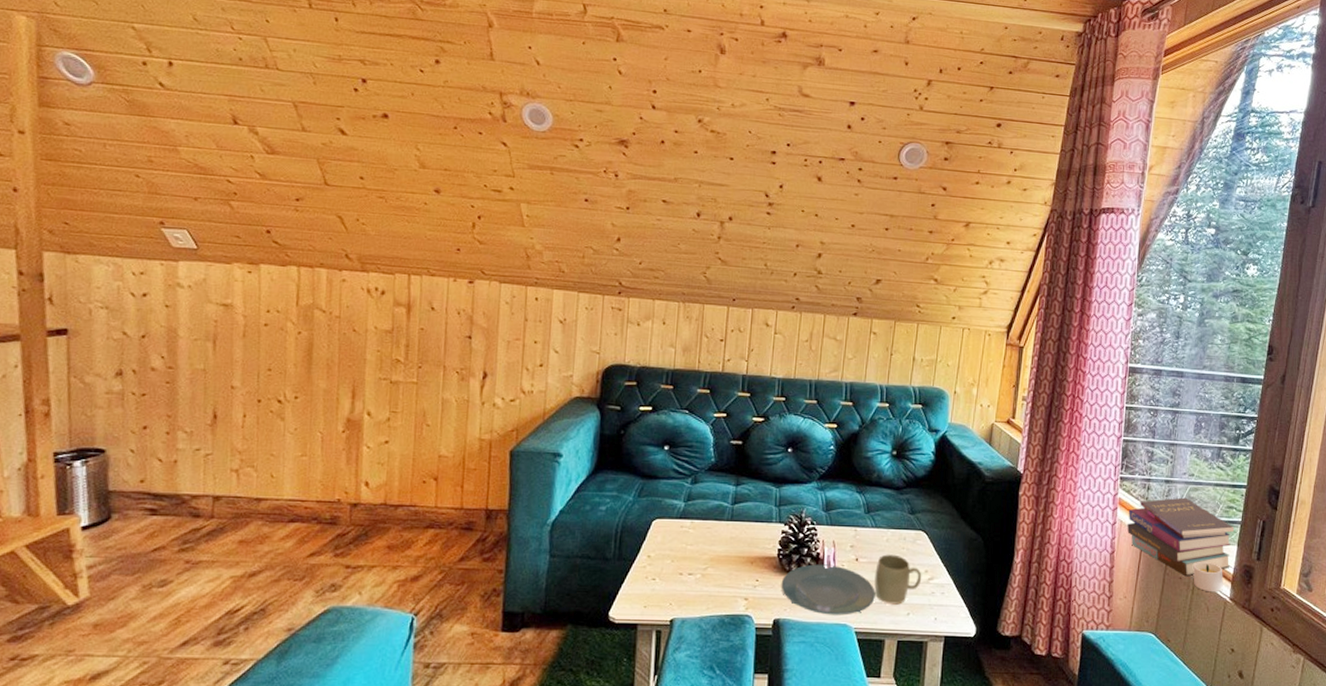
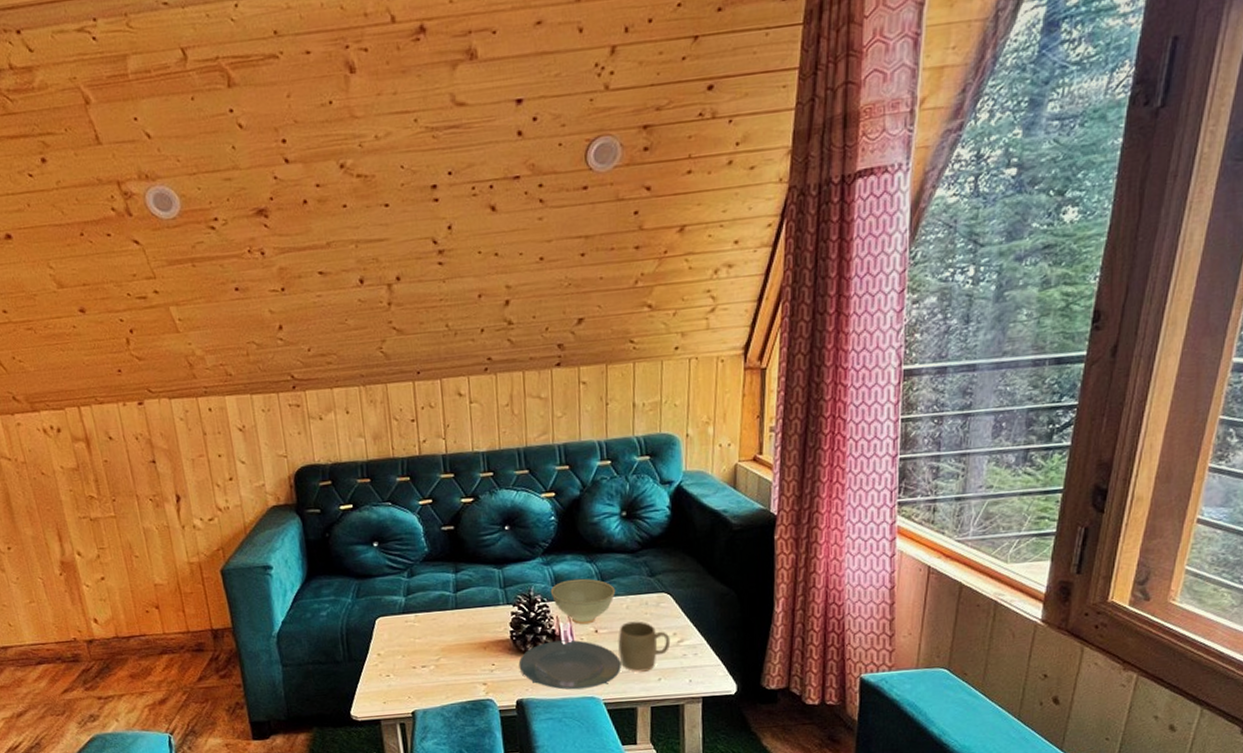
bowl: none [820,506,879,552] -> present [550,578,616,625]
books: present [1127,497,1234,577] -> none [909,514,1046,603]
candle: present [1193,561,1223,593] -> none [994,583,1033,617]

